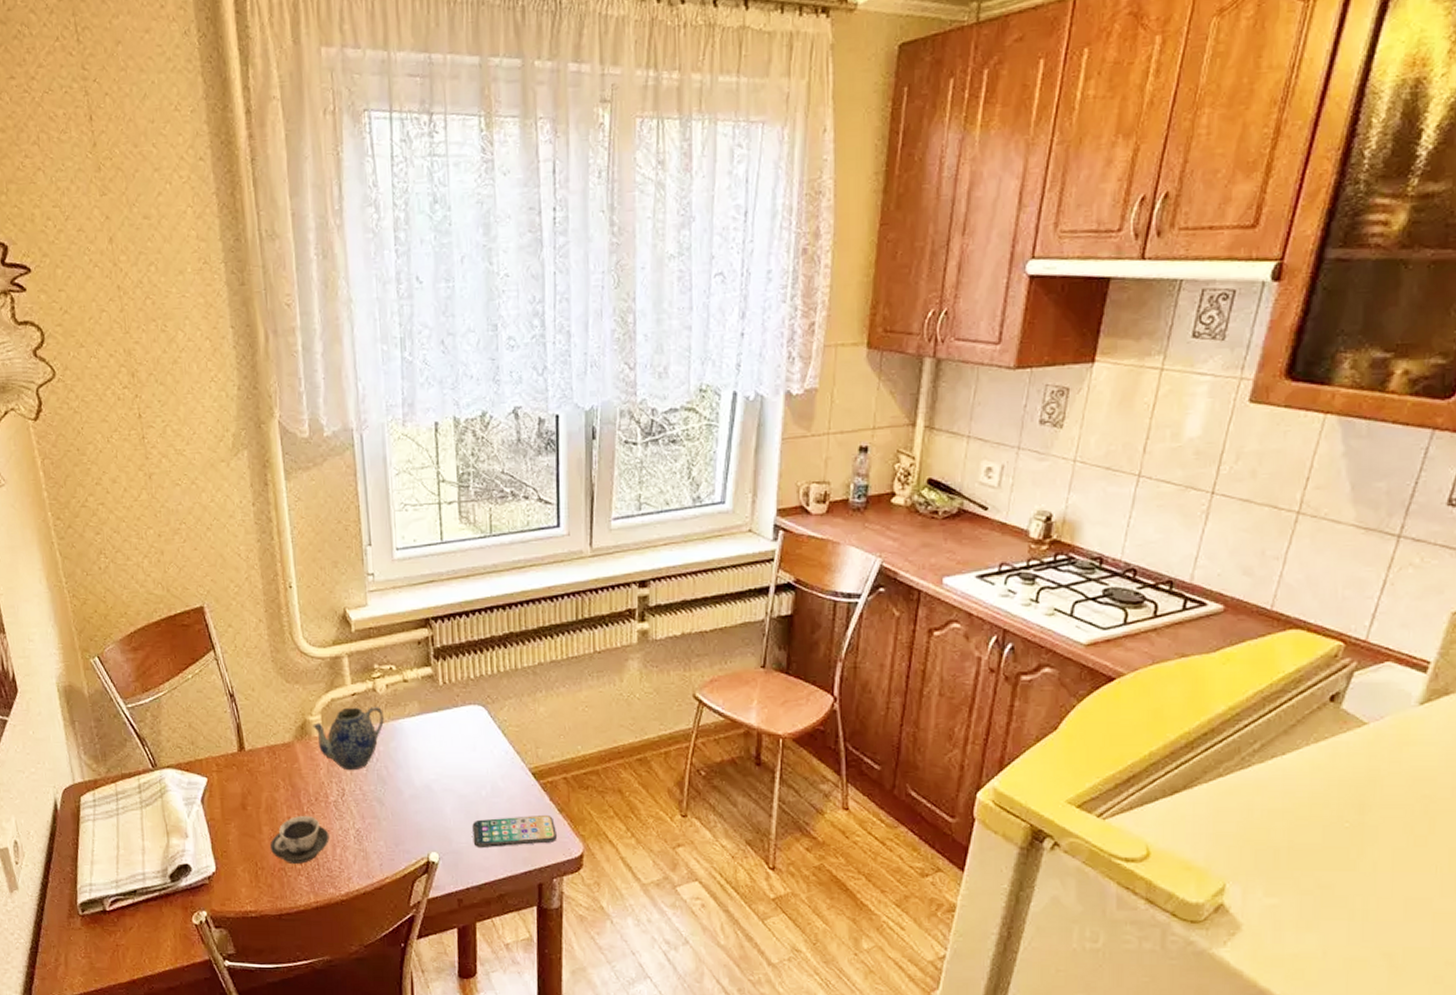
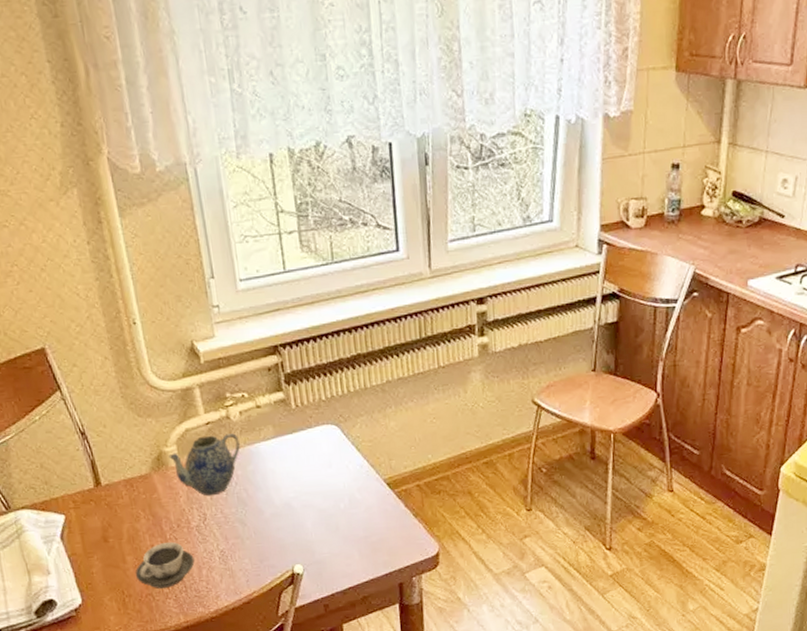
smartphone: present [472,814,557,849] -> none [333,520,414,557]

